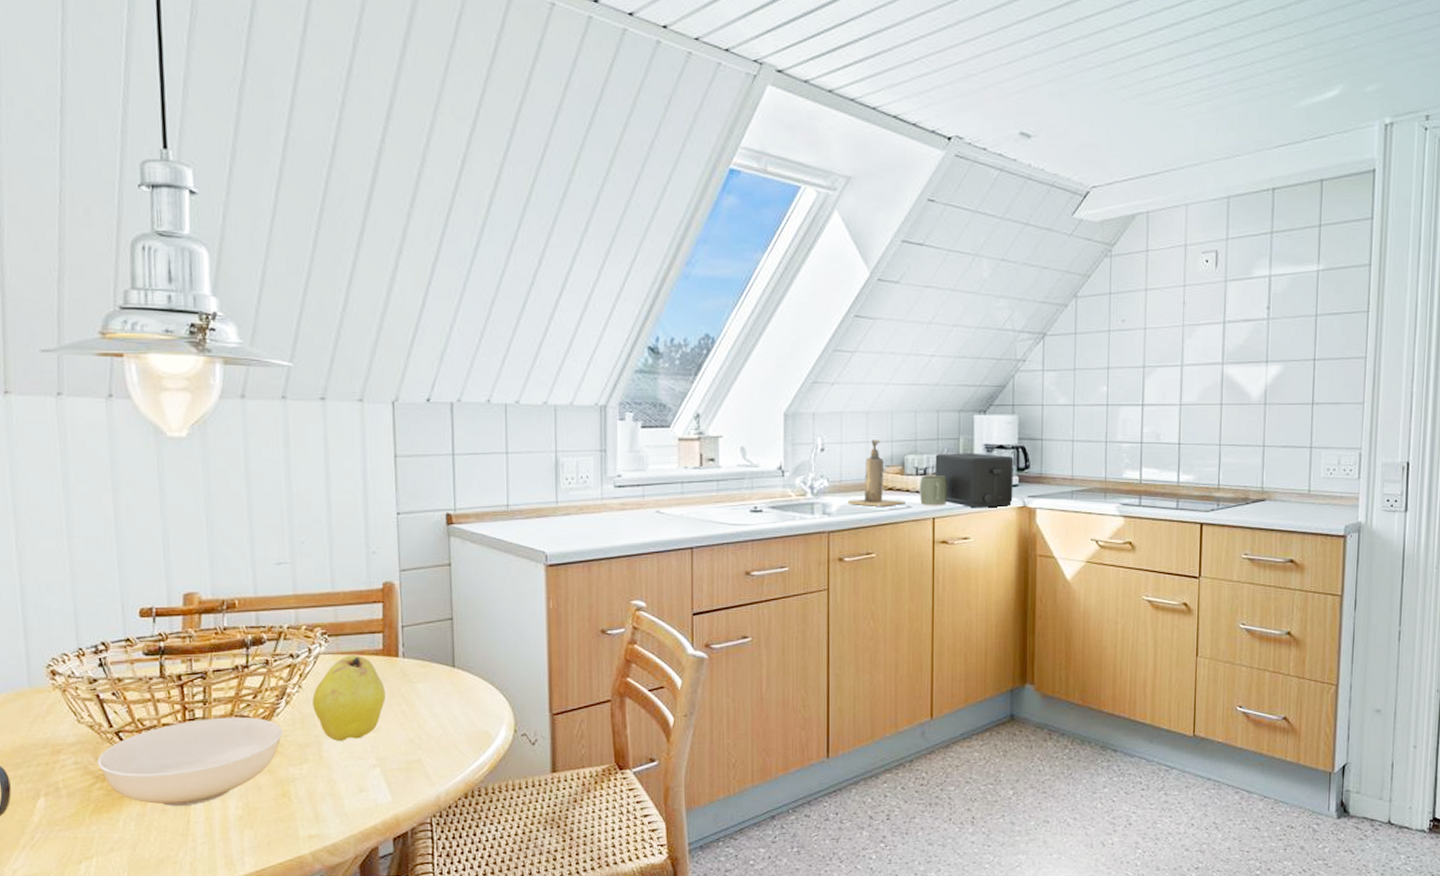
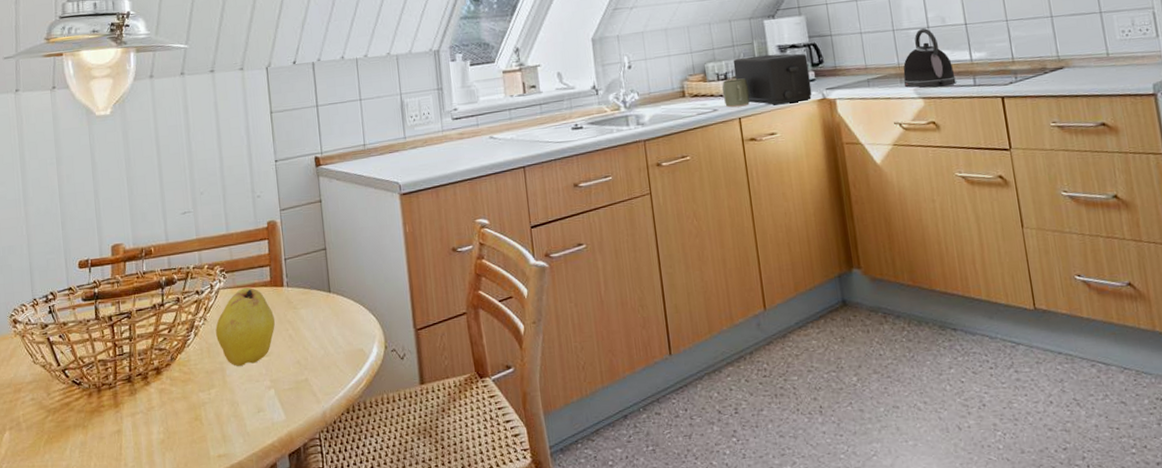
bowl: present [97,716,283,806] -> none [49,349,194,434]
soap dispenser: present [847,440,906,507] -> none [658,53,712,114]
kettle: none [1107,444,1160,506] -> present [903,28,956,88]

